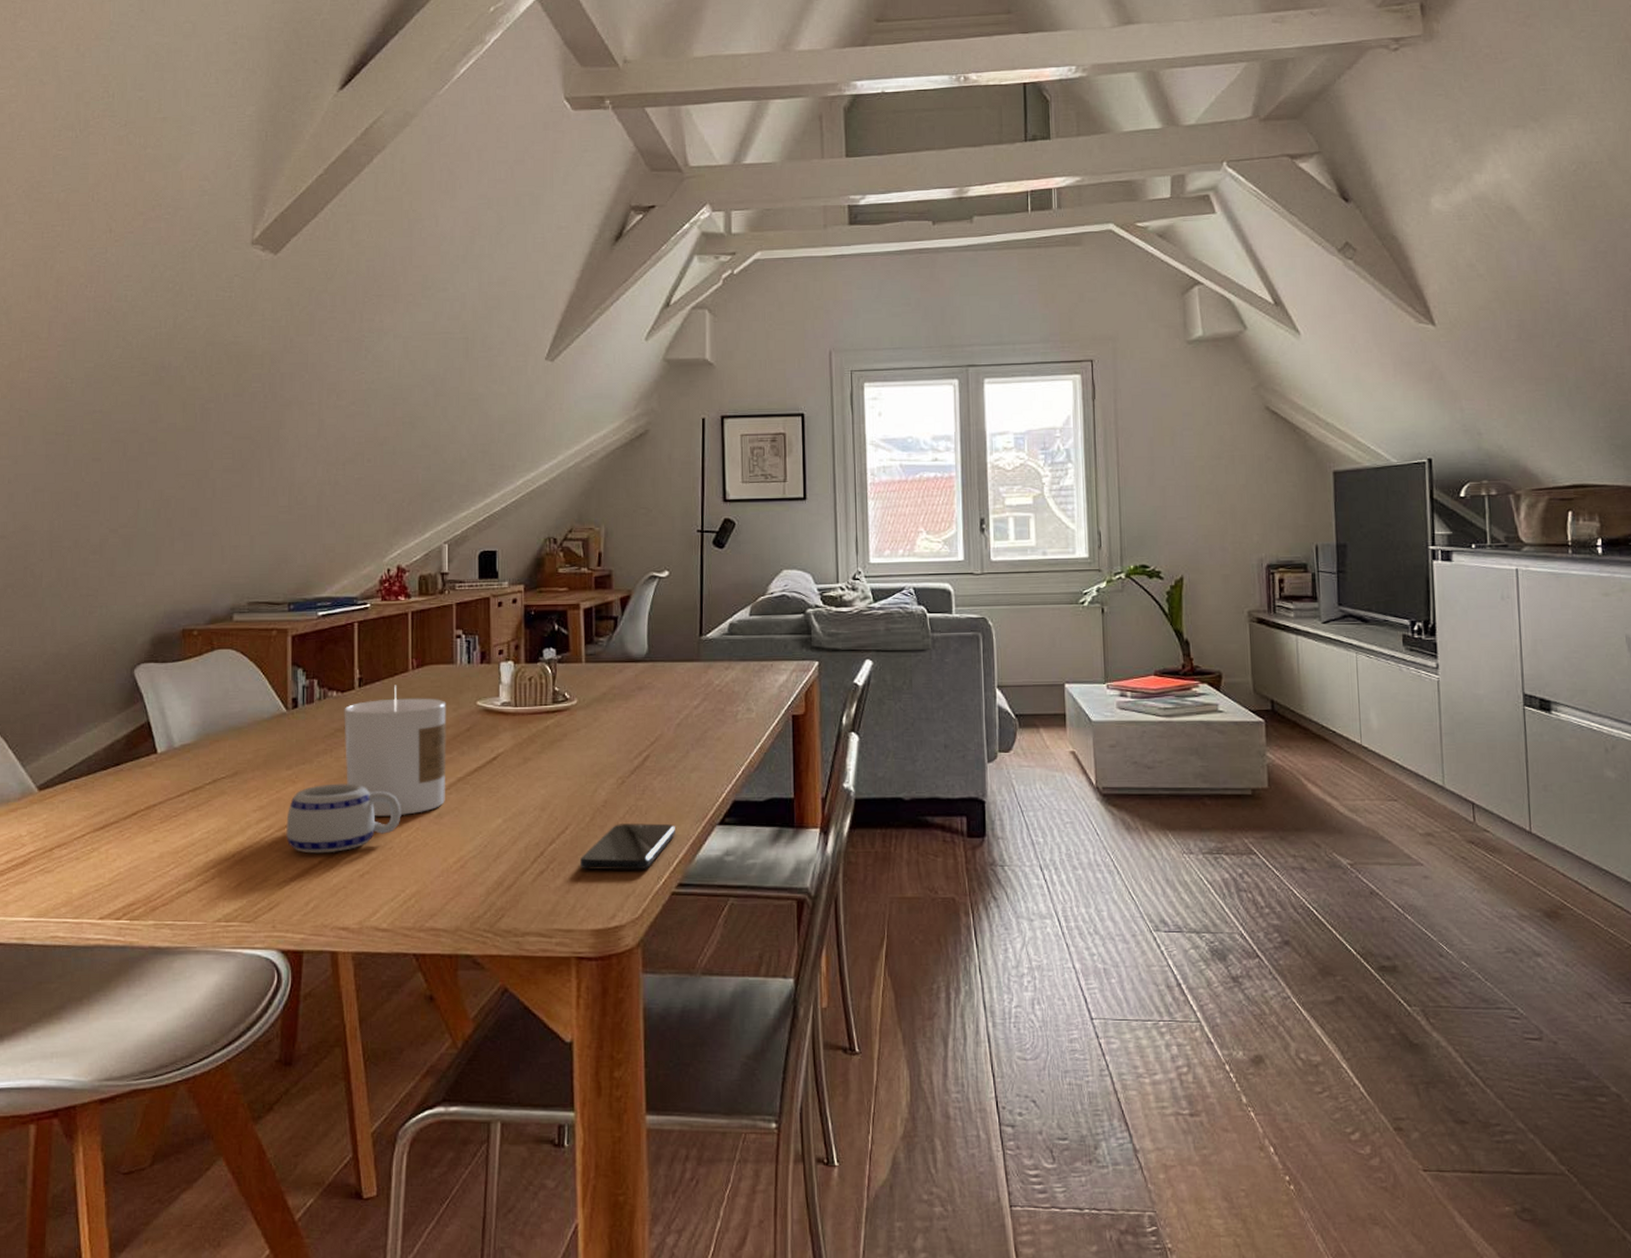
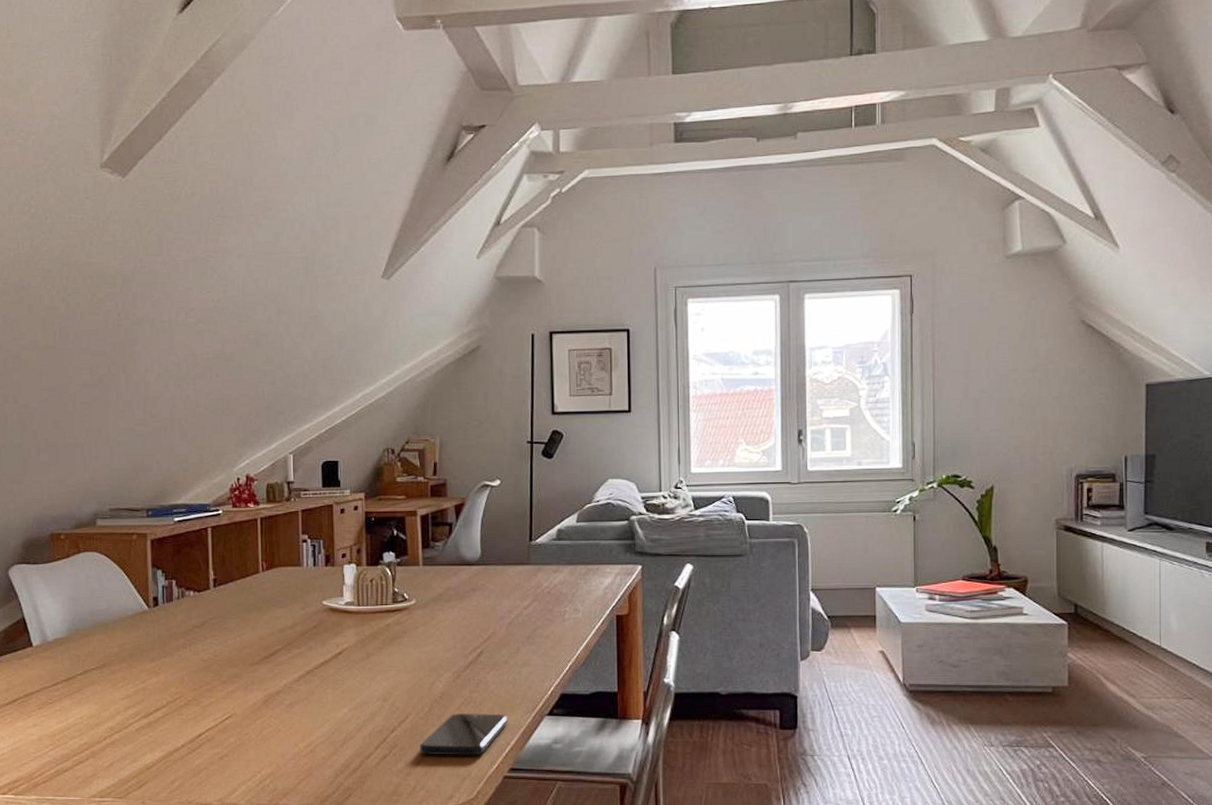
mug: present [286,783,401,854] -> none [151,675,256,738]
candle: present [344,685,446,817] -> none [200,585,296,705]

